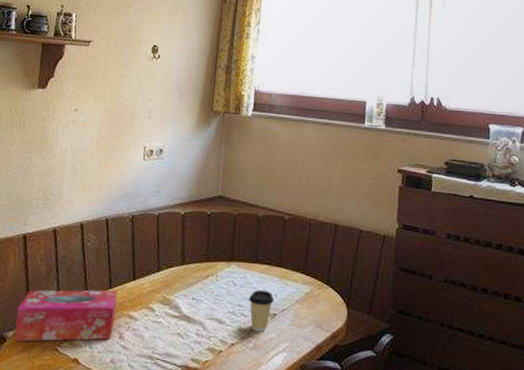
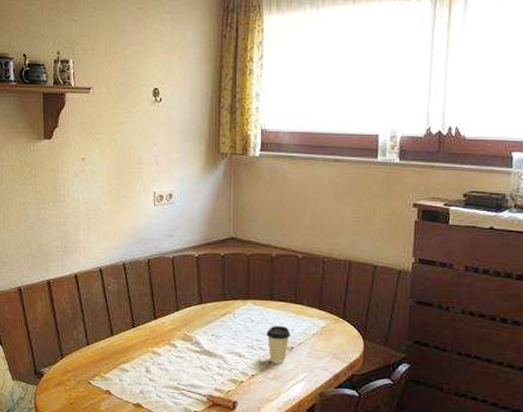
tissue box: present [14,290,118,342] -> none [49,329,141,377]

